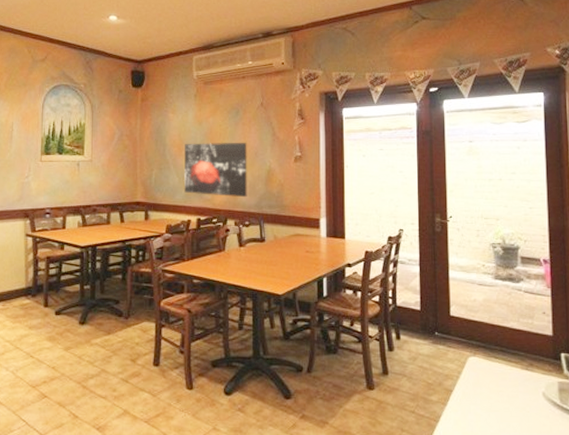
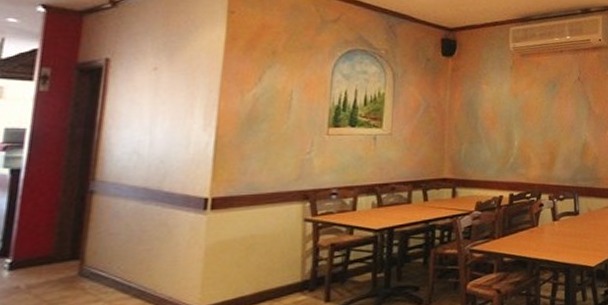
wall art: present [183,142,247,197] -> none [496,115,564,171]

